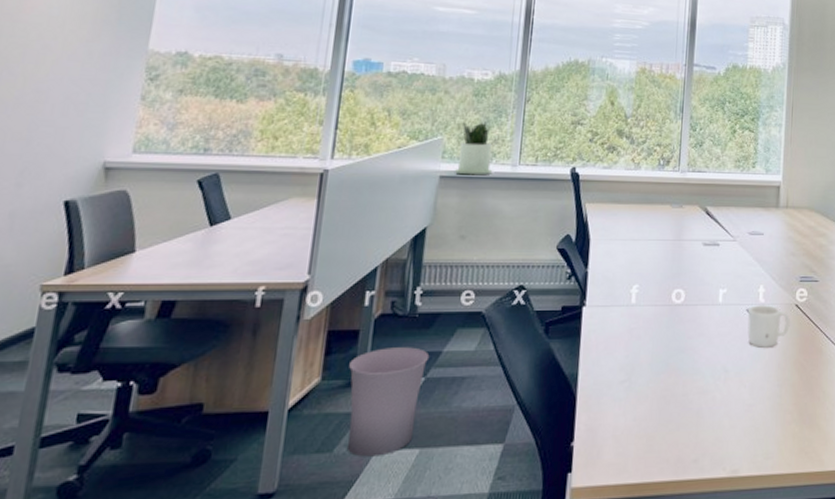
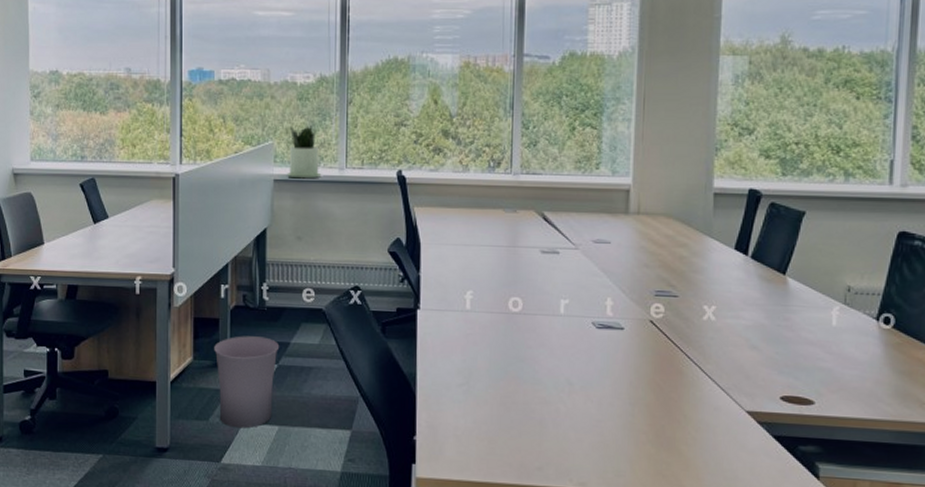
mug: present [747,304,790,348] -> none [593,317,644,364]

